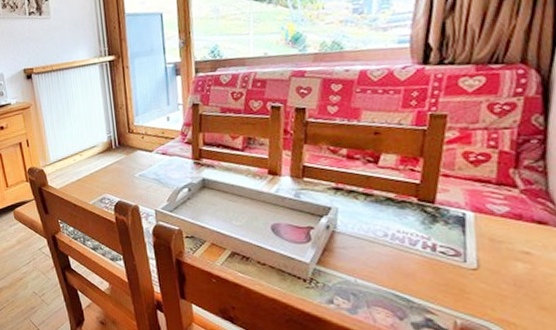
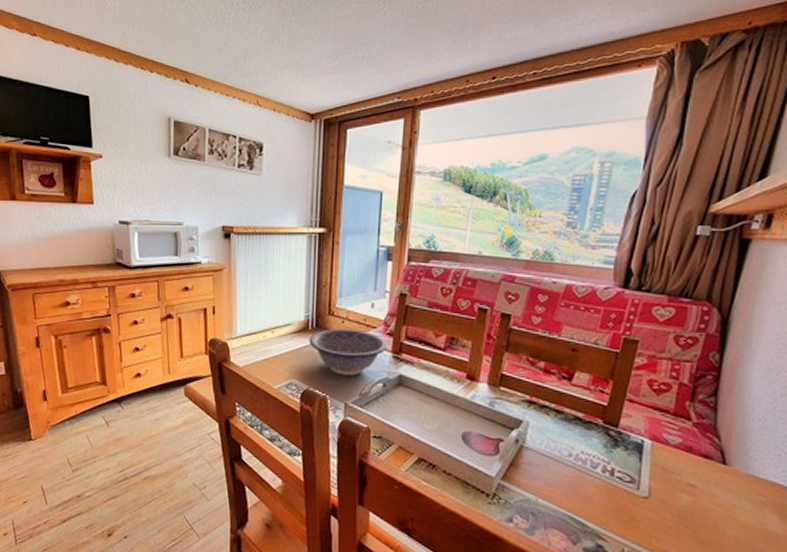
decorative bowl: none [114,142,188,186] -> present [309,328,388,376]

